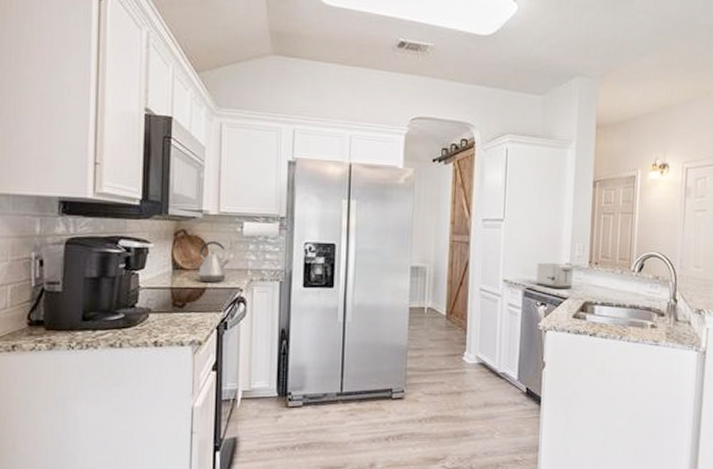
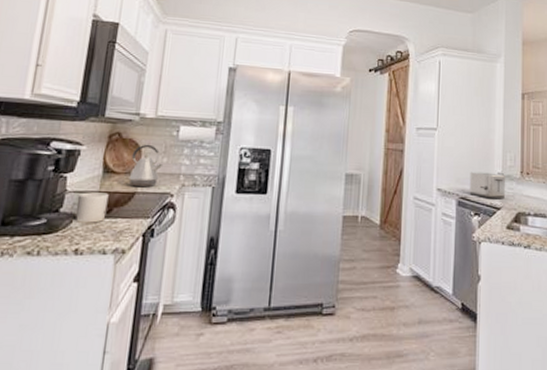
mug: none [151,288,181,318] -> present [76,192,109,224]

